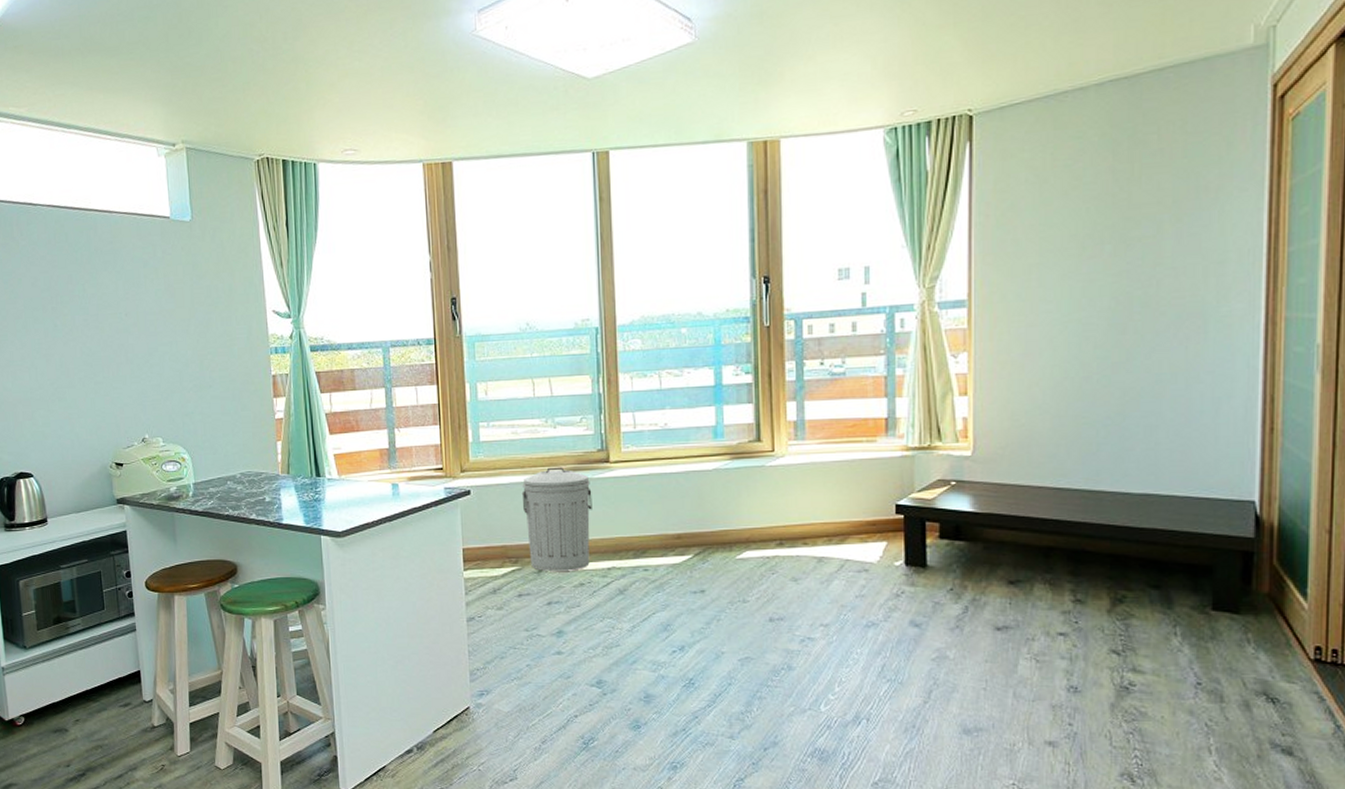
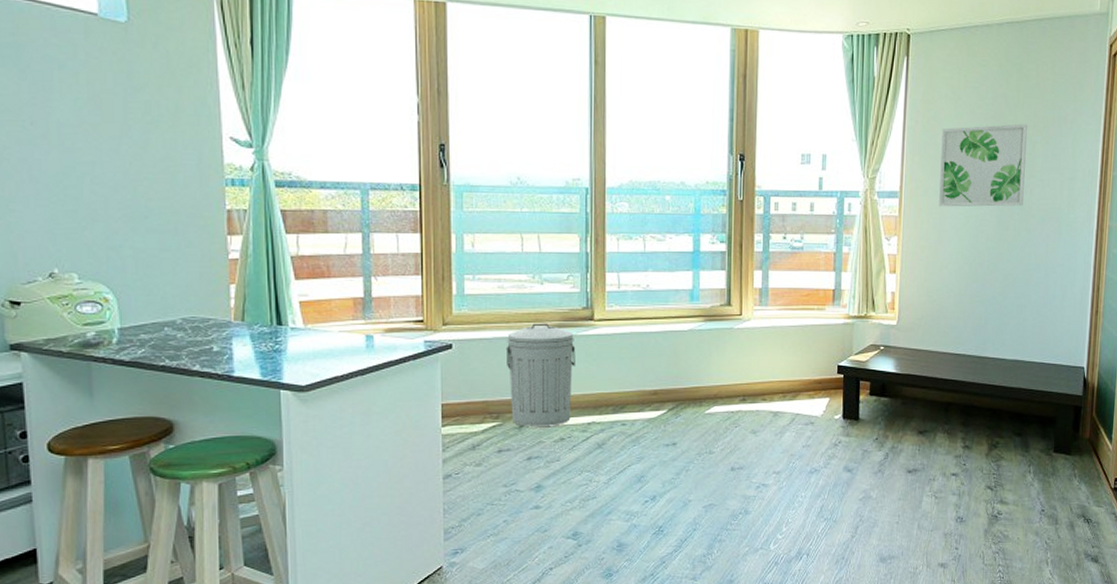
wall art: none [1023,201,1147,313] -> present [939,124,1027,207]

